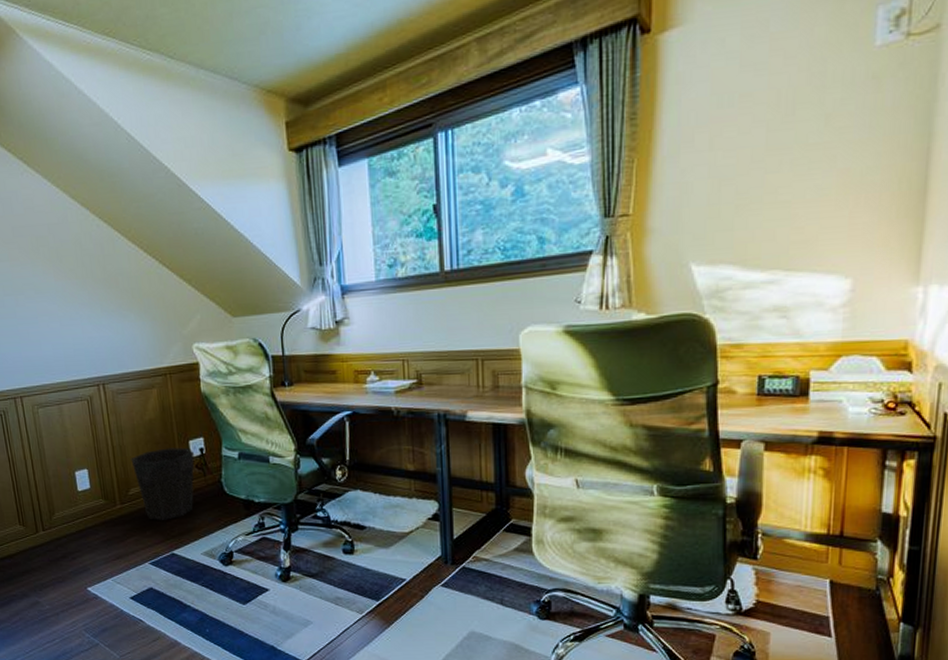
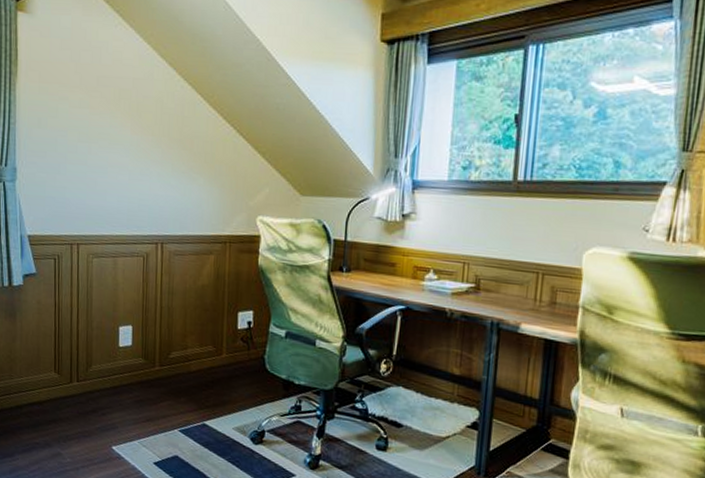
waste bin: present [131,447,195,520] -> none [177,316,241,389]

